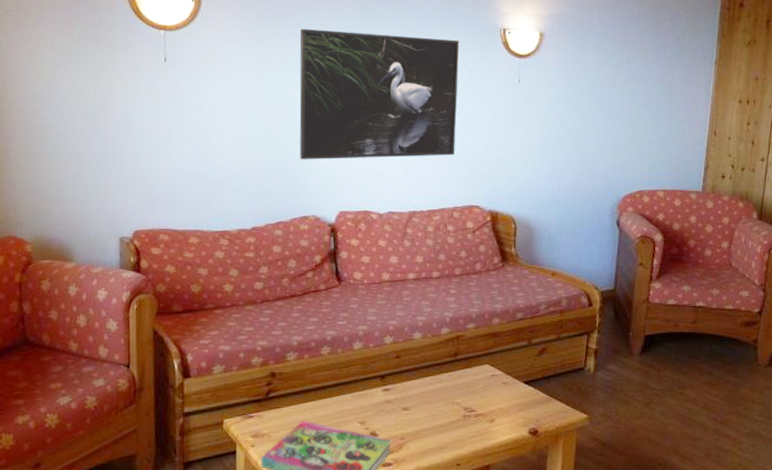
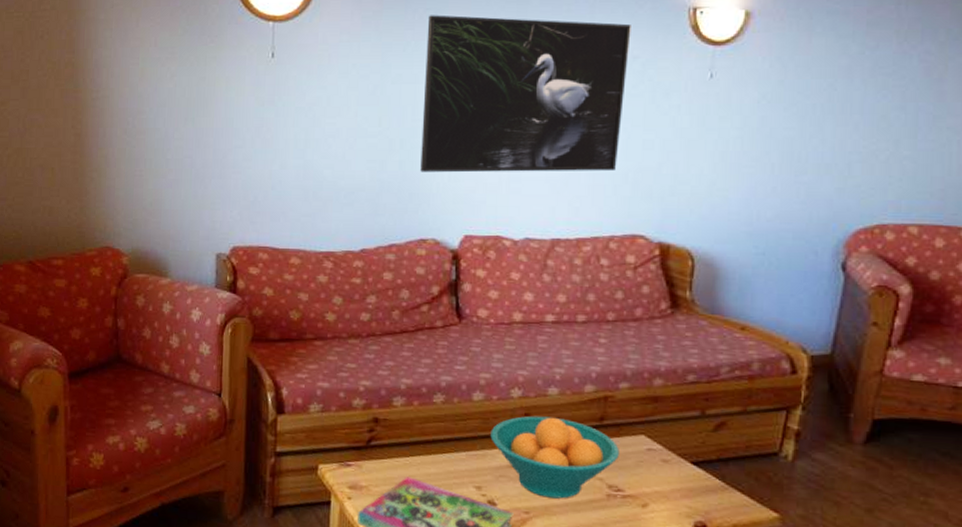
fruit bowl: none [370,357,470,424] -> present [490,415,619,499]

